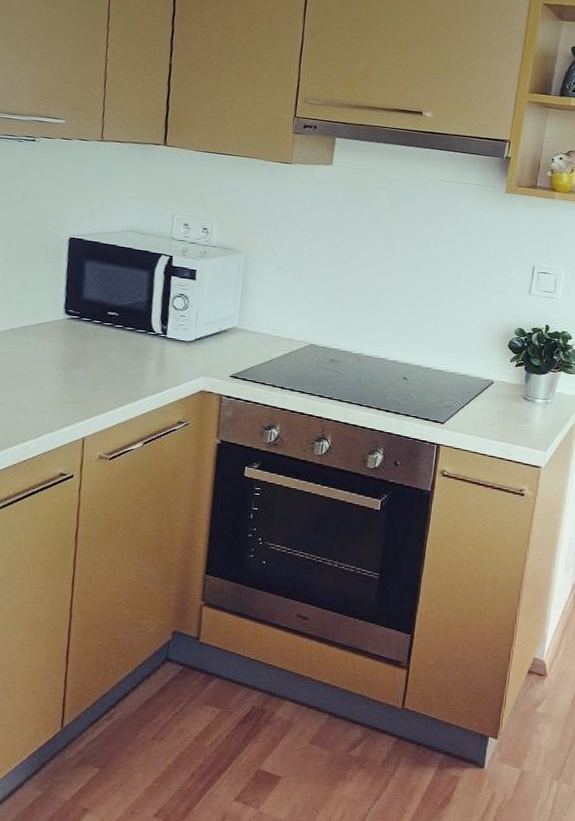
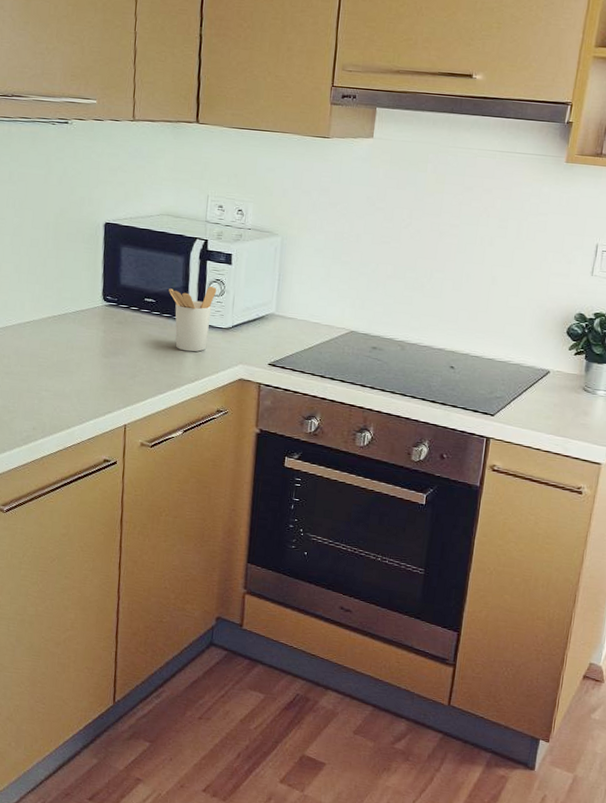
utensil holder: none [132,300,181,365] -> present [169,286,217,352]

